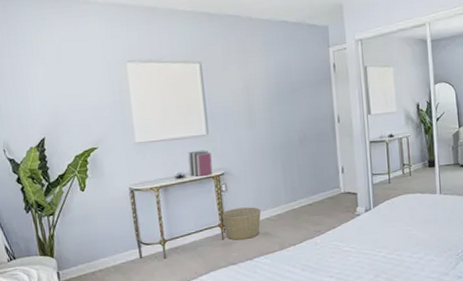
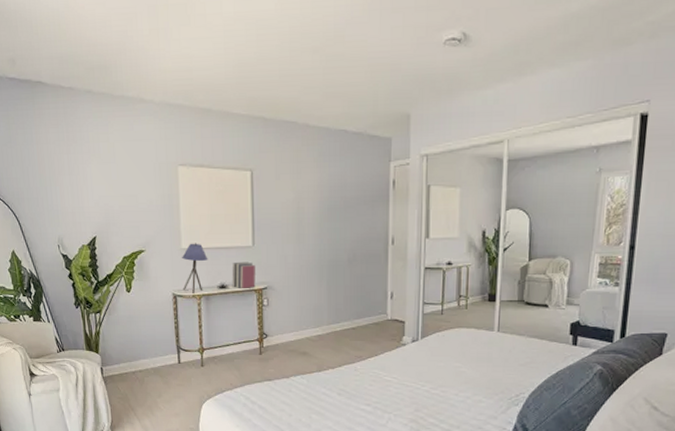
table lamp: none [135,136,164,186] -> present [181,243,208,293]
basket: present [221,207,261,240] -> none [261,324,301,356]

